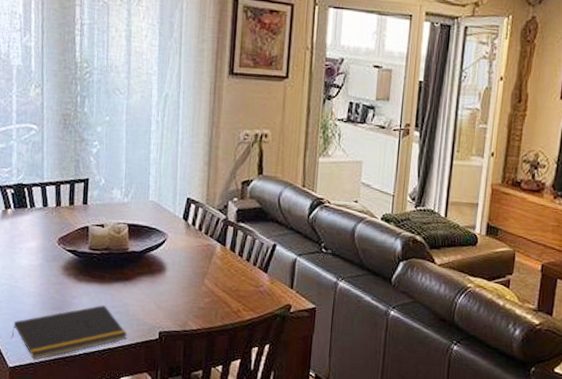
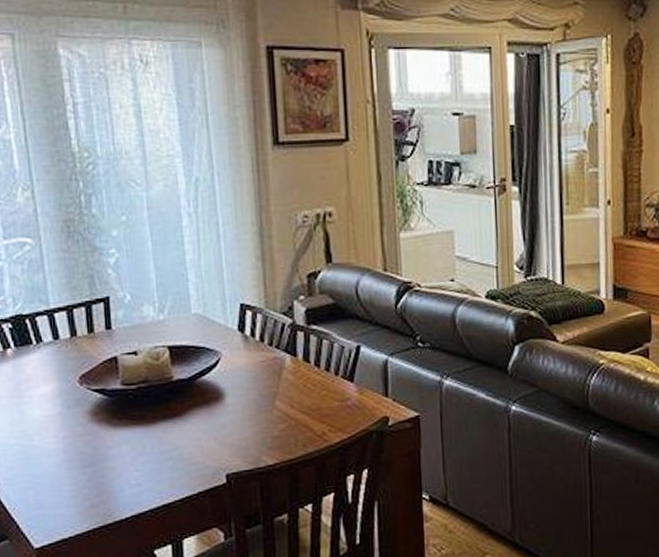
notepad: present [11,305,128,360] -> none [32,452,186,535]

